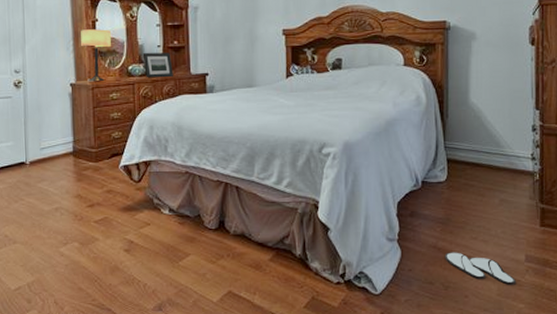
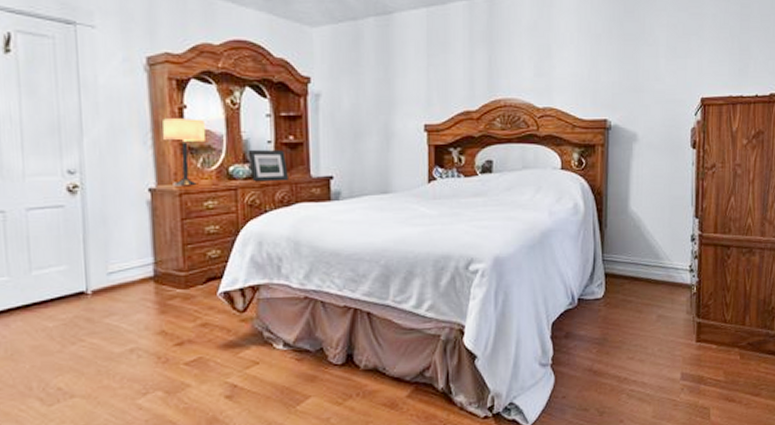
slippers: present [445,252,515,285] -> none [600,374,671,406]

